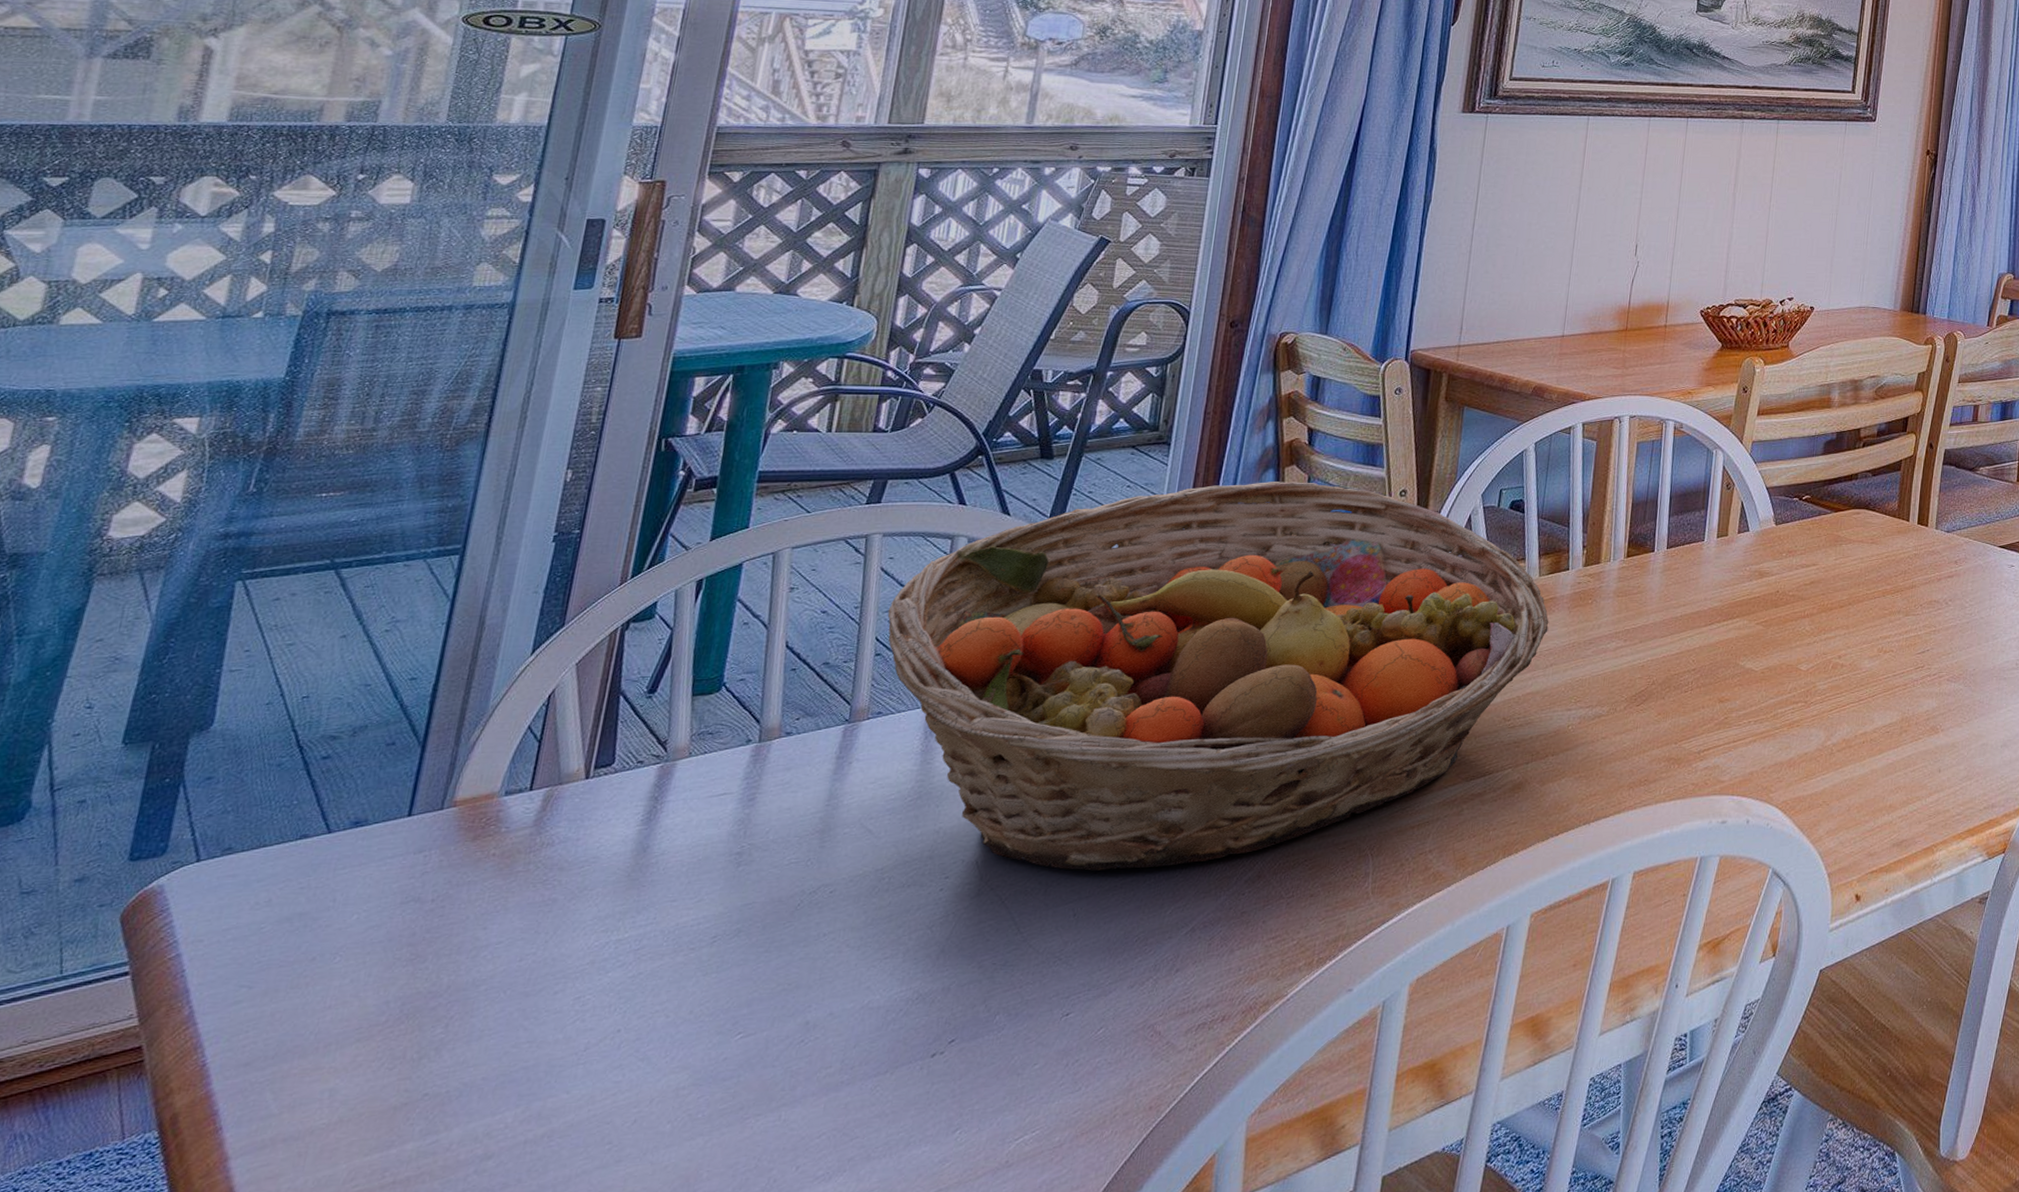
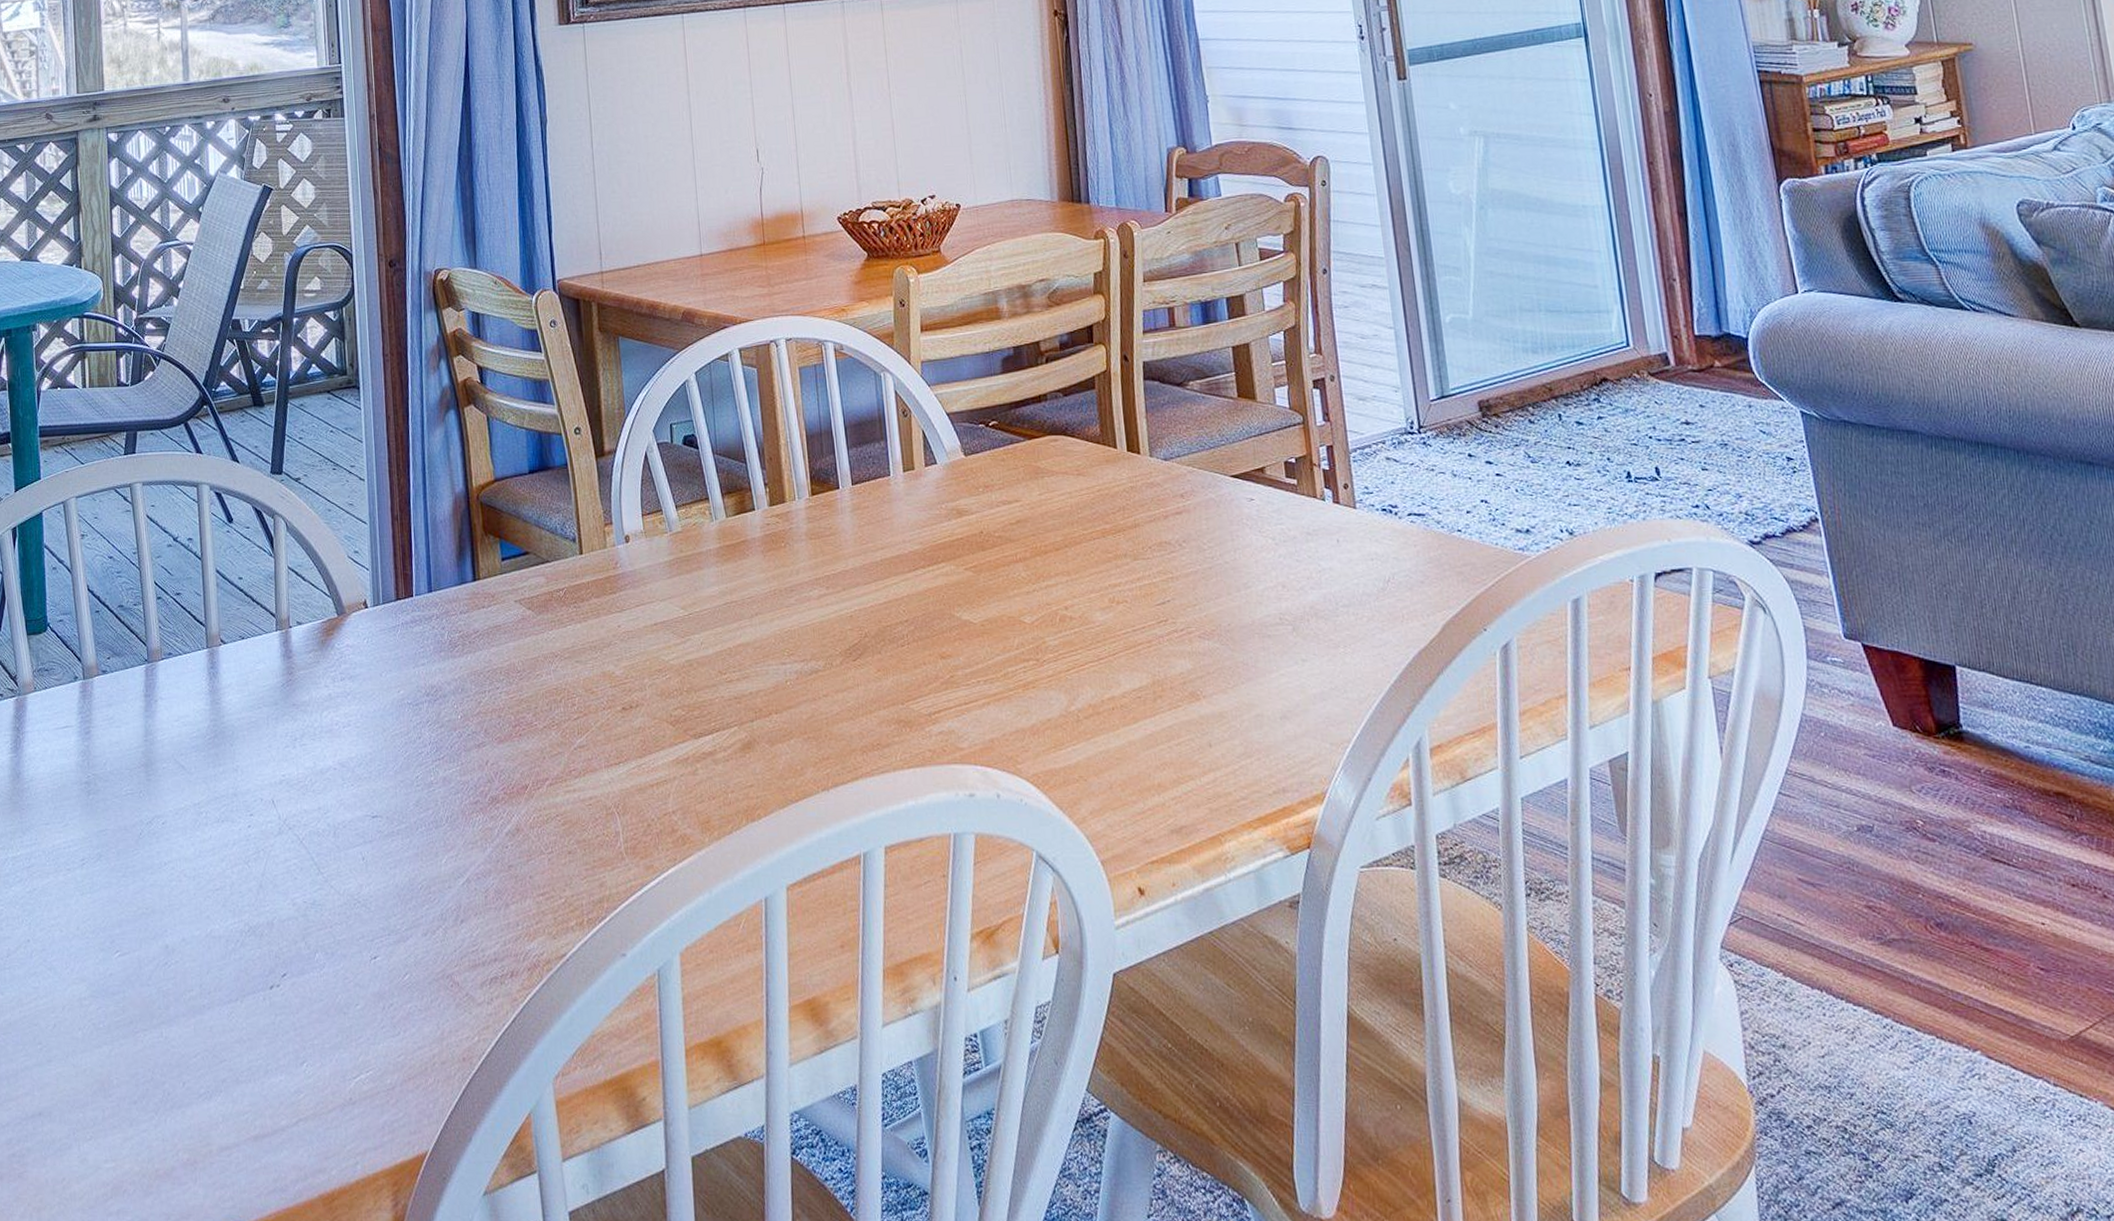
fruit basket: present [887,482,1549,871] -> none [159,422,746,816]

